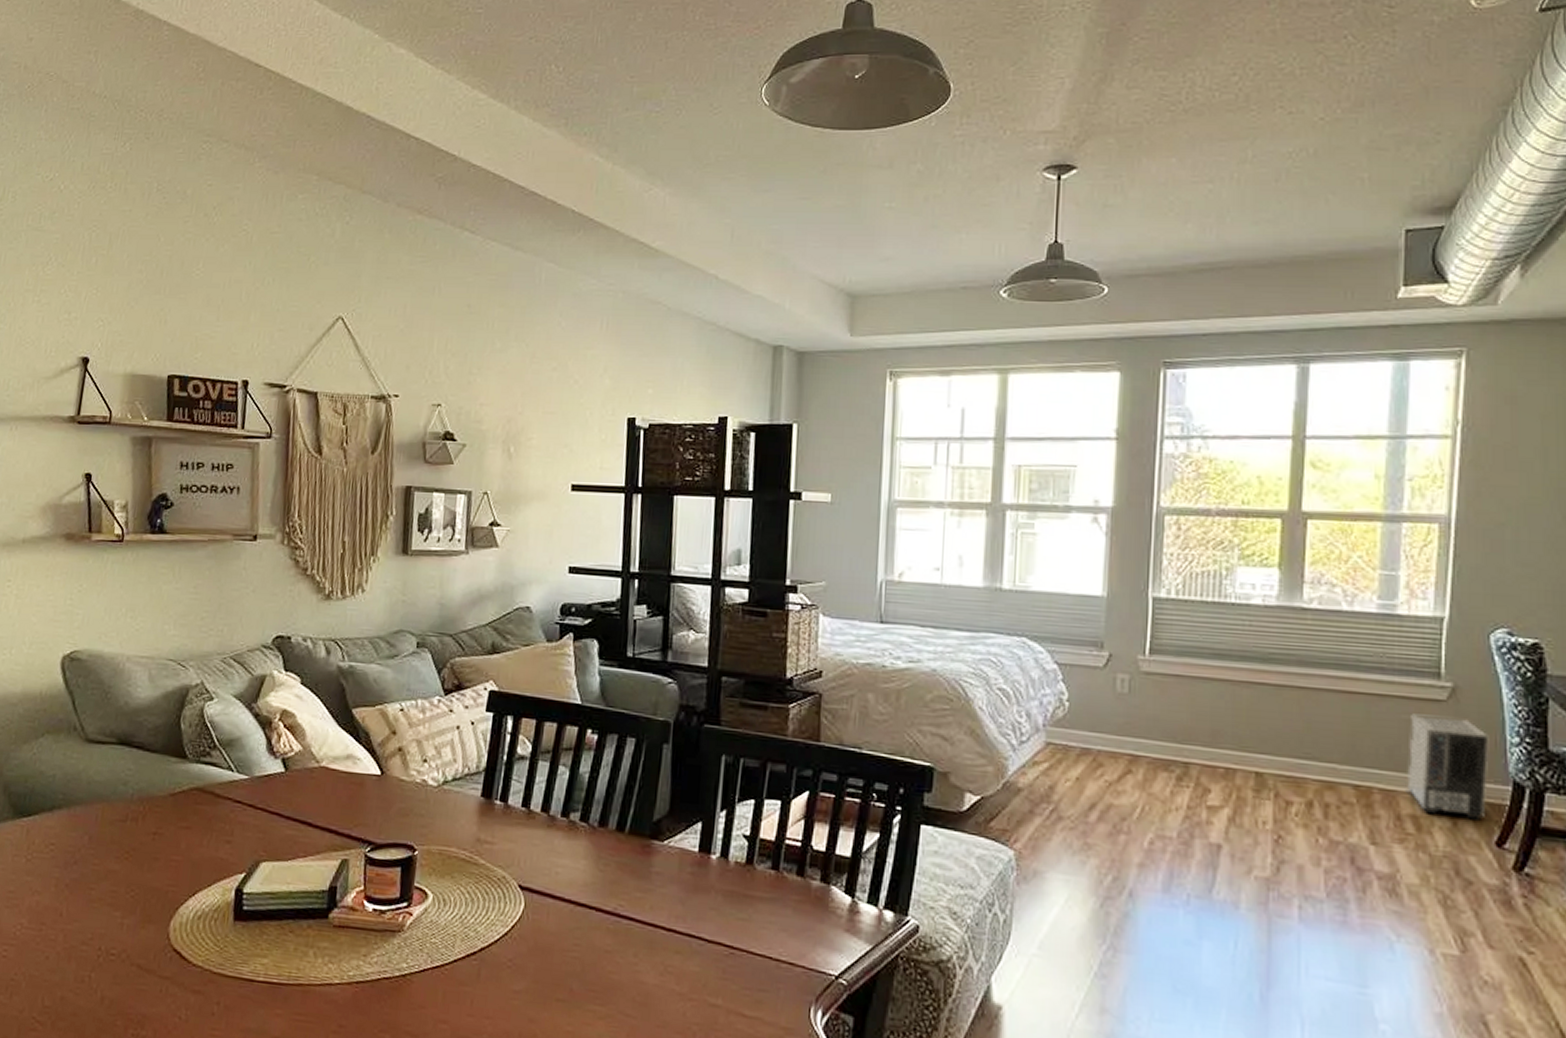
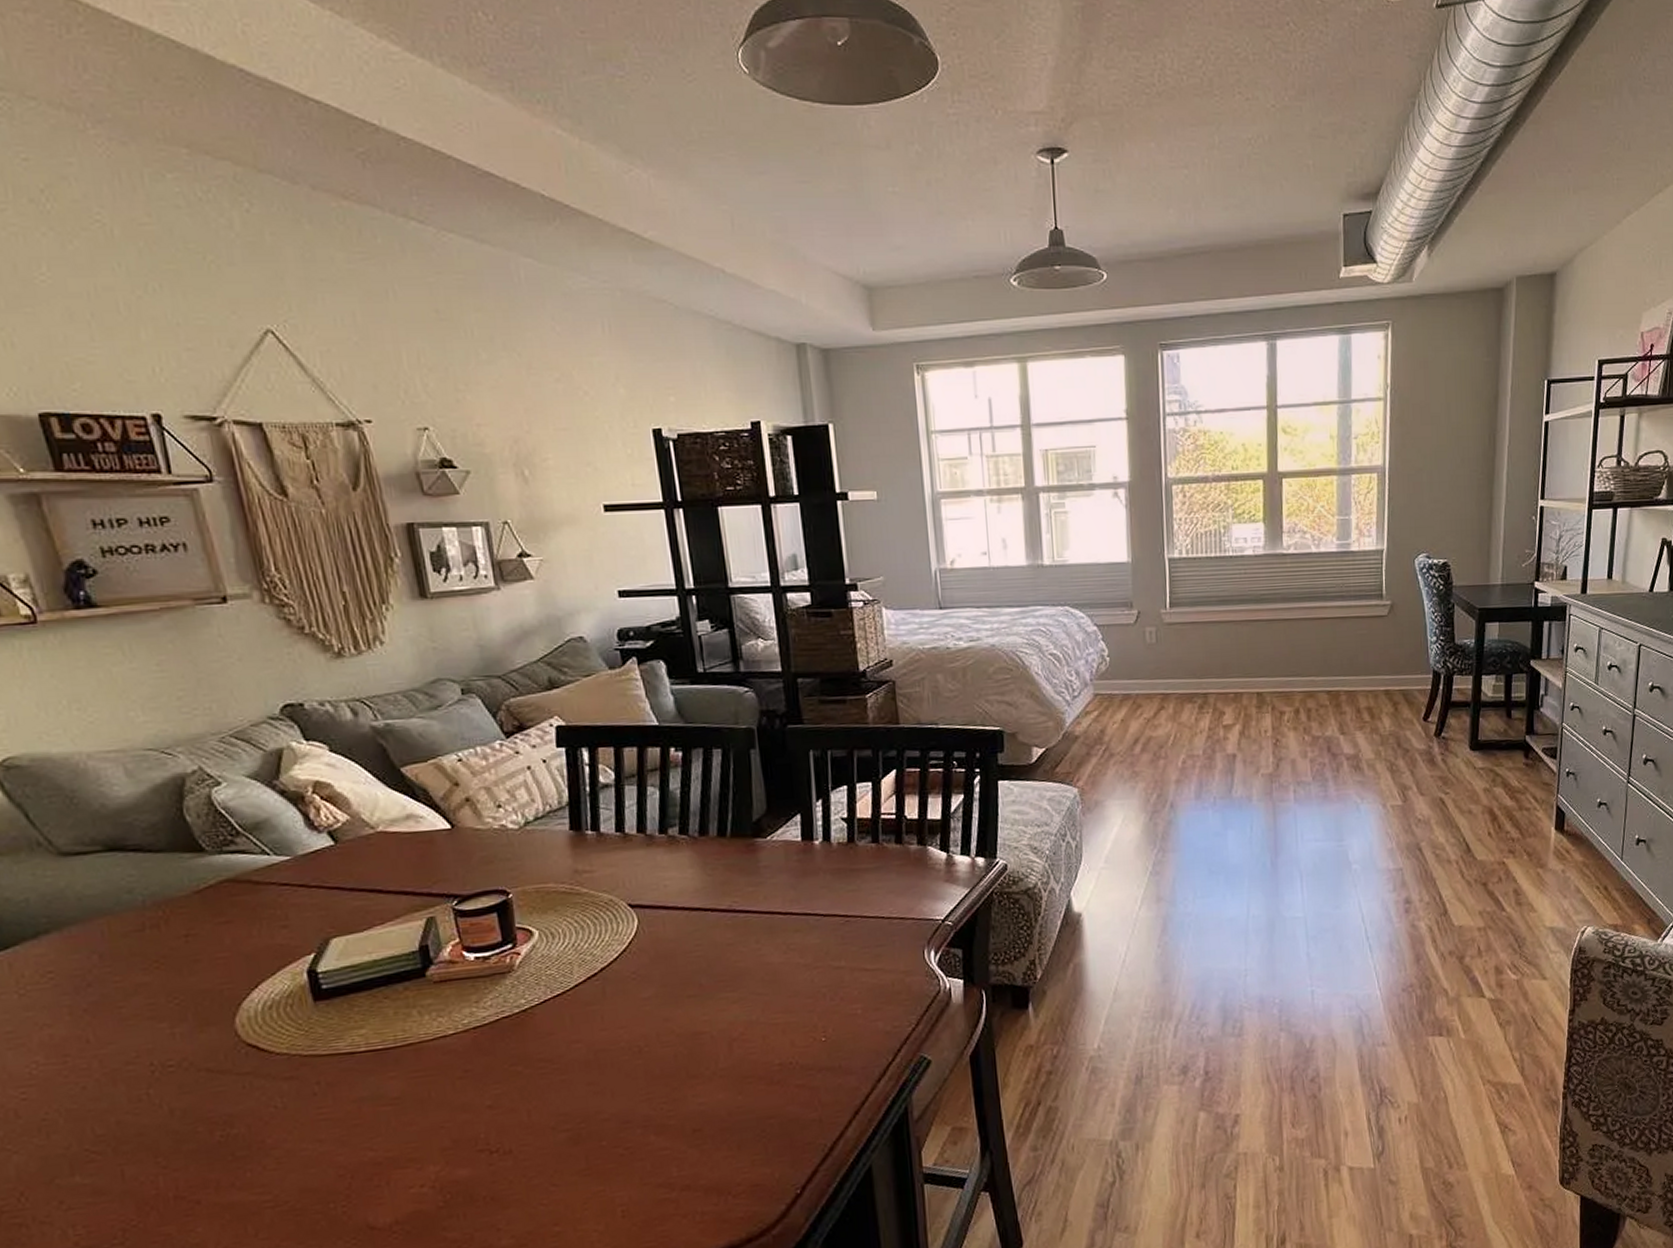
air purifier: present [1407,713,1489,821] -> none [1363,627,1417,705]

